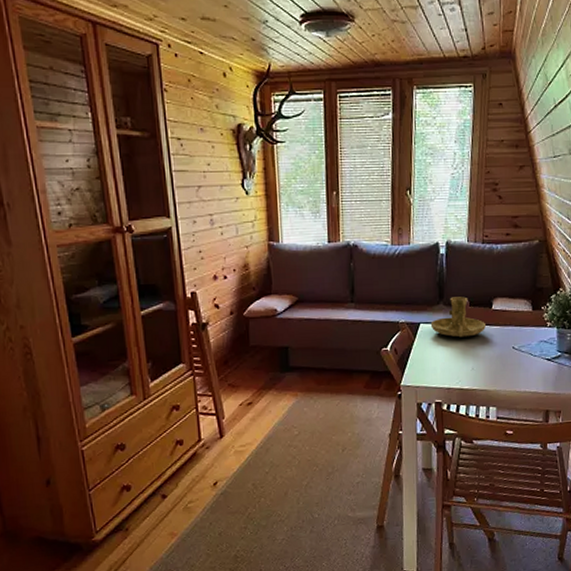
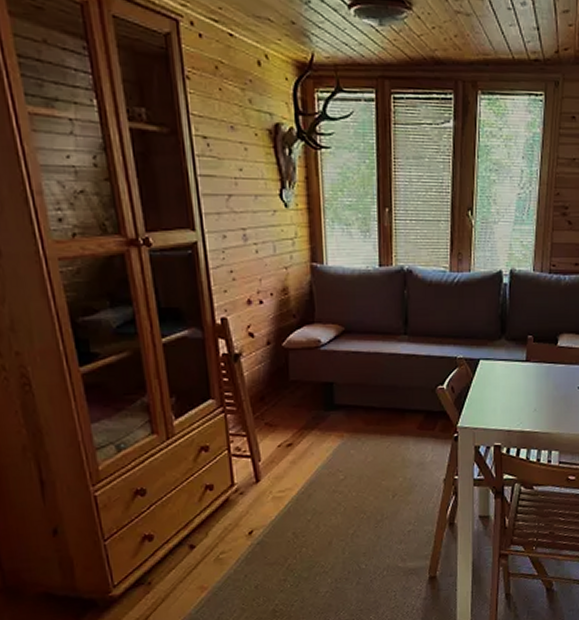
candle holder: present [430,296,486,338] -> none [491,331,550,376]

